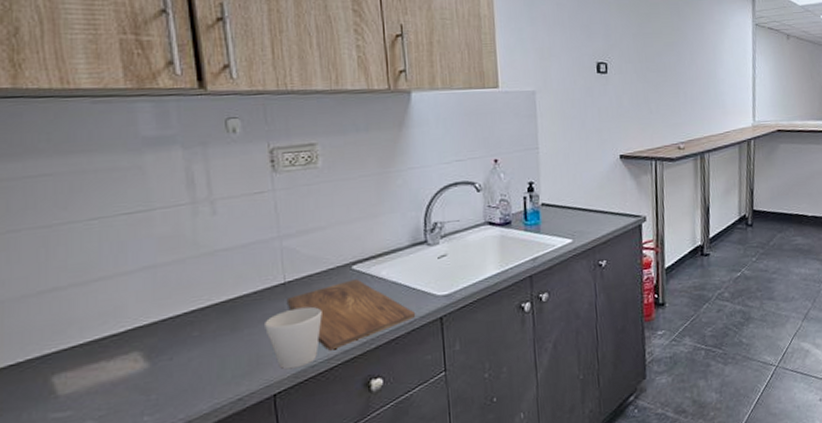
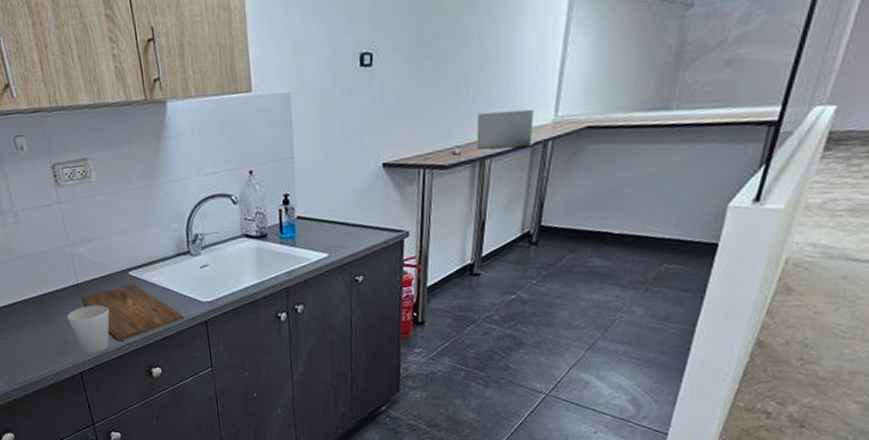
laptop: none [695,114,741,146] -> present [476,108,535,150]

